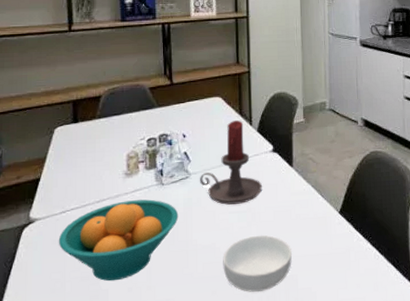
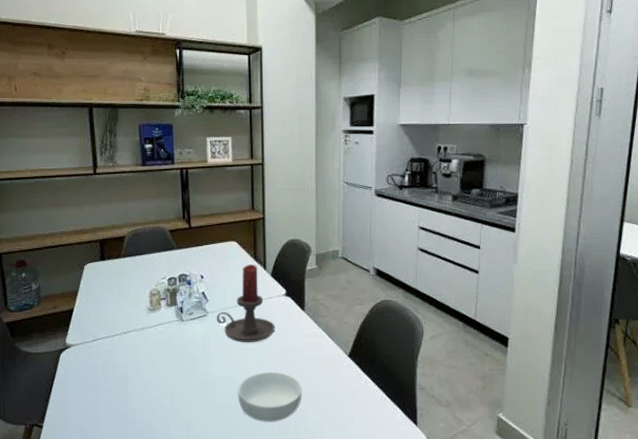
fruit bowl: present [58,199,179,282] -> none [91,333,198,403]

